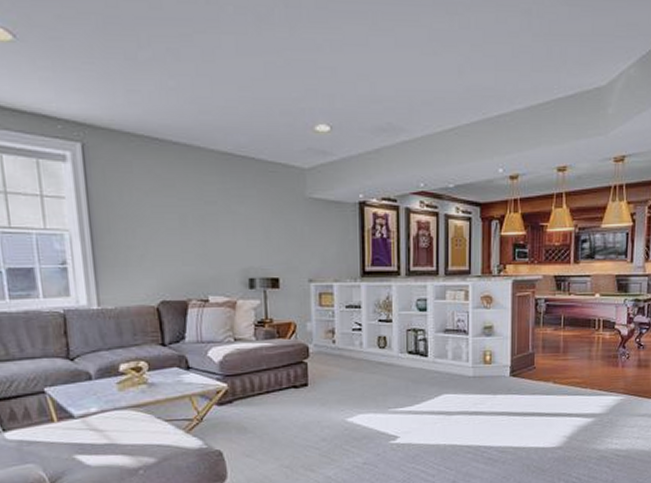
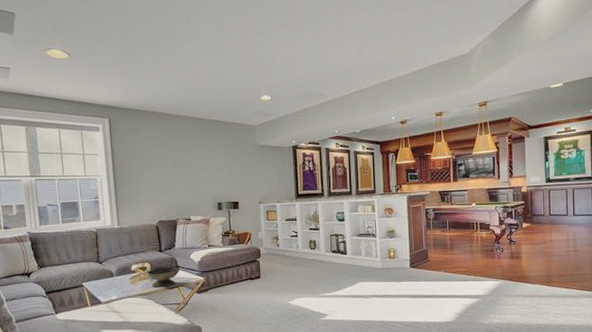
decorative bowl: none [142,366,193,396] -> present [147,265,180,287]

